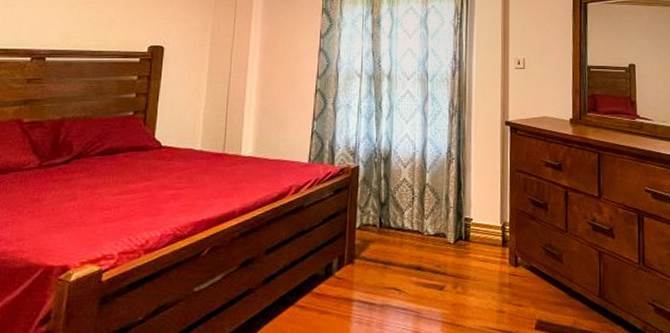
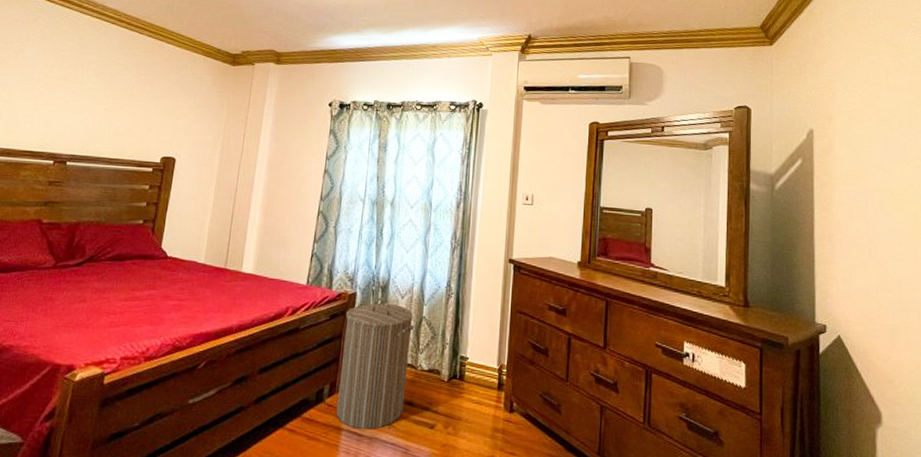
laundry hamper: none [347,168,419,298] -> present [336,297,415,429]

